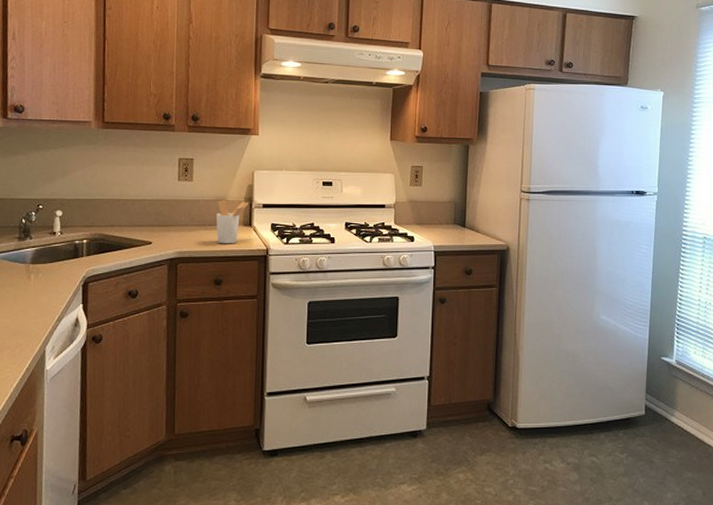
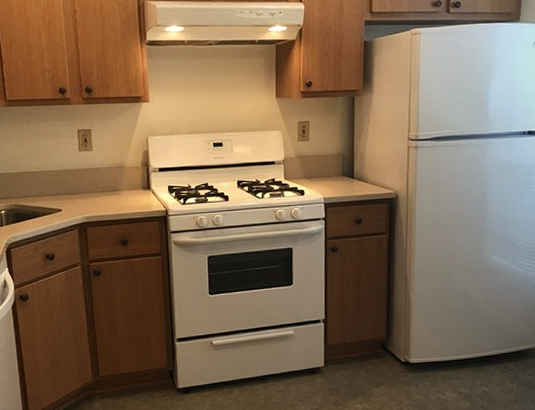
utensil holder: present [215,200,249,244] -> none [116,166,146,208]

